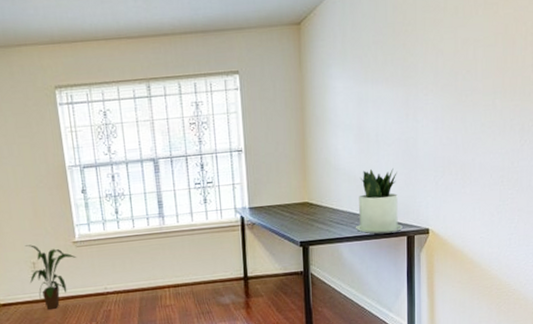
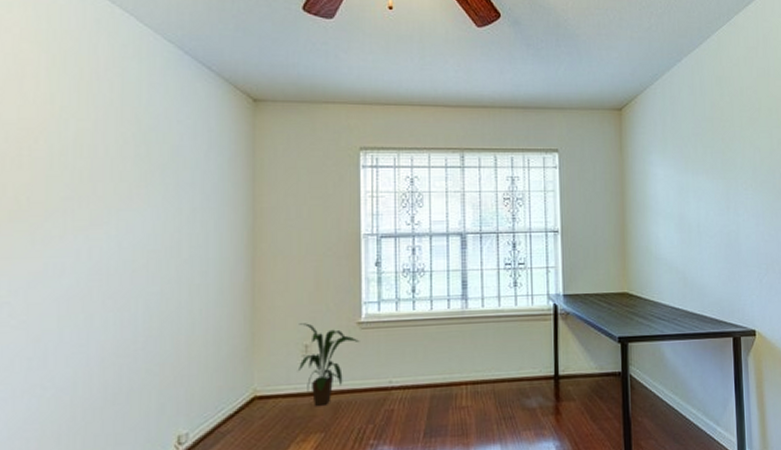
planter: present [355,169,403,235] -> none [677,262,728,334]

